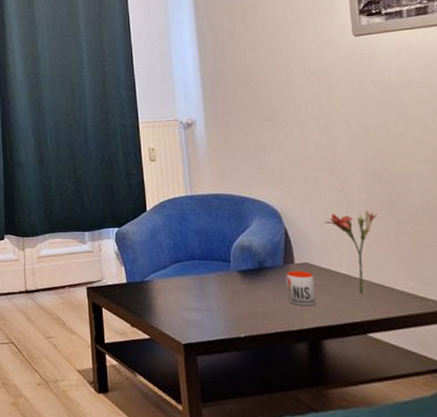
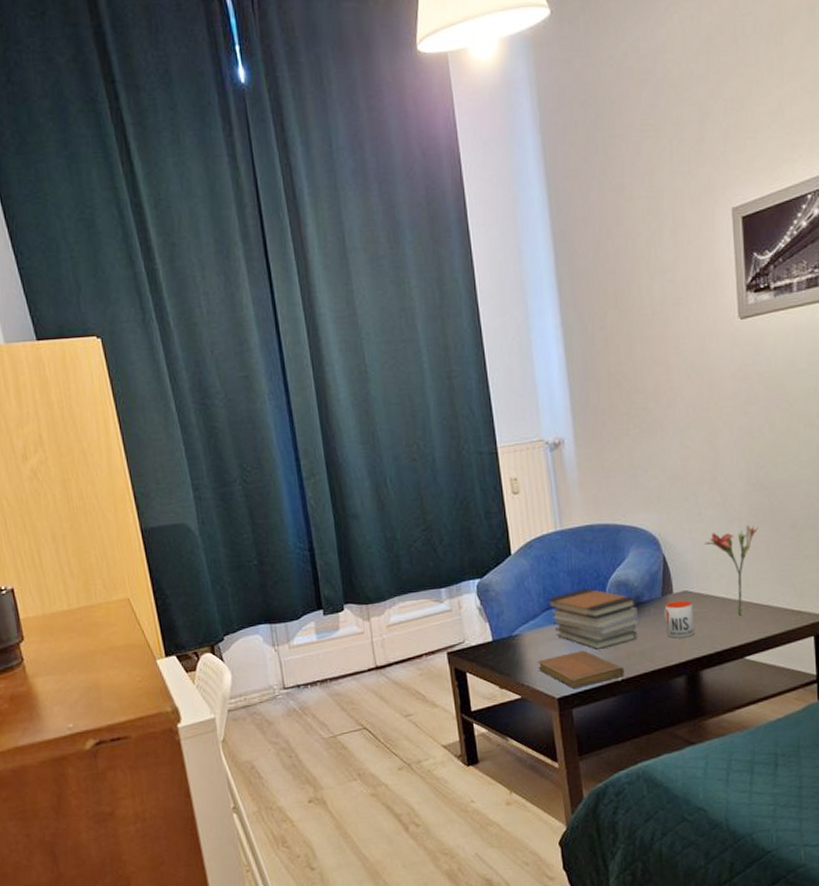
notebook: none [166,303,248,338] -> present [537,650,625,688]
book stack: none [176,248,262,305] -> present [547,588,639,649]

